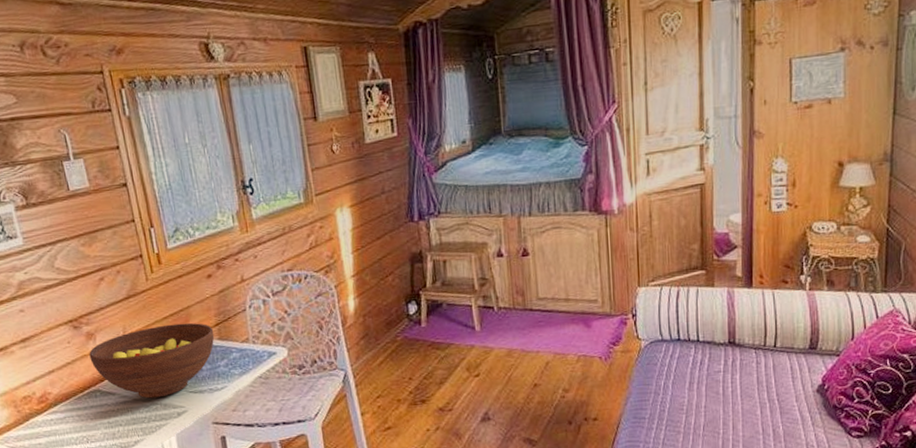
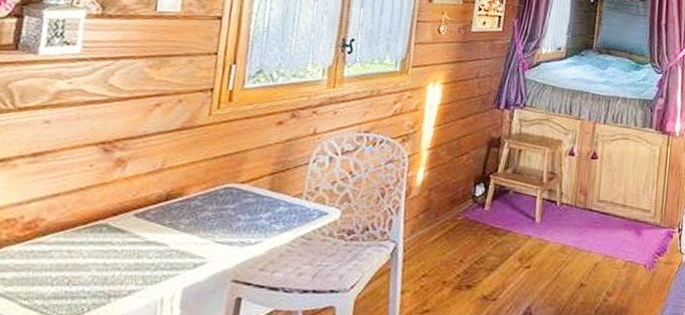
fruit bowl: present [89,322,215,399] -> none [109,164,267,244]

